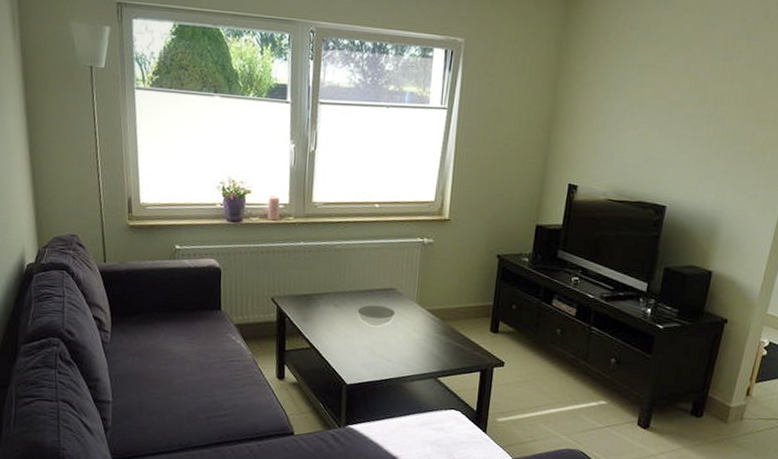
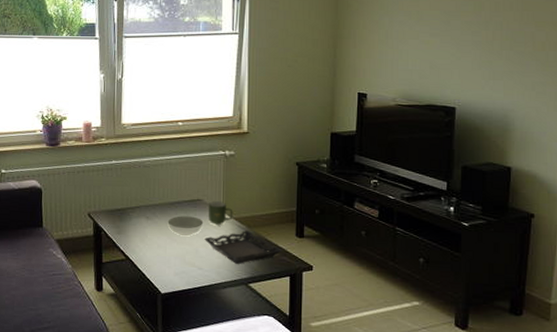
tray: none [395,323,475,357] -> present [204,231,282,264]
mug: none [401,291,428,316] -> present [208,201,233,225]

